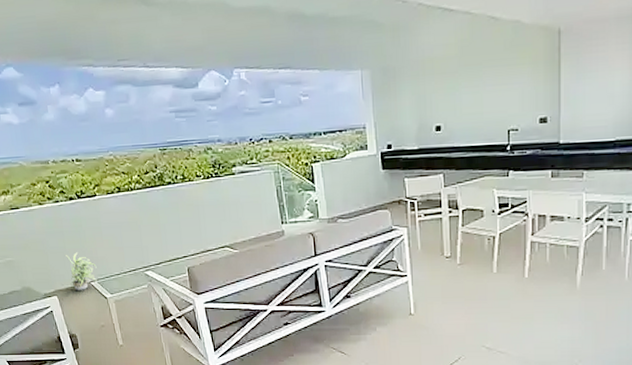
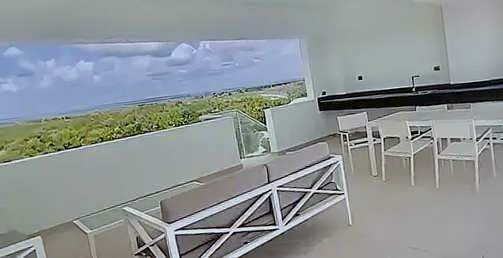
potted plant: present [64,252,97,290] -> none [50,195,79,229]

